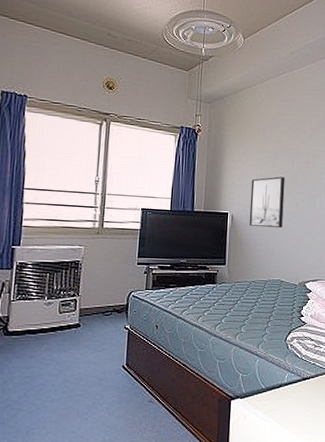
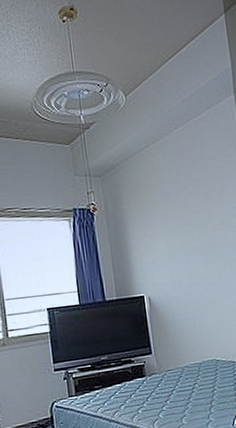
wall art: present [249,176,285,228] -> none [163,244,207,307]

